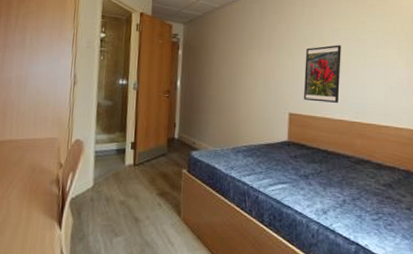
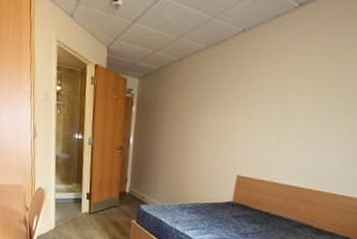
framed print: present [304,45,341,103] -> none [254,106,304,168]

